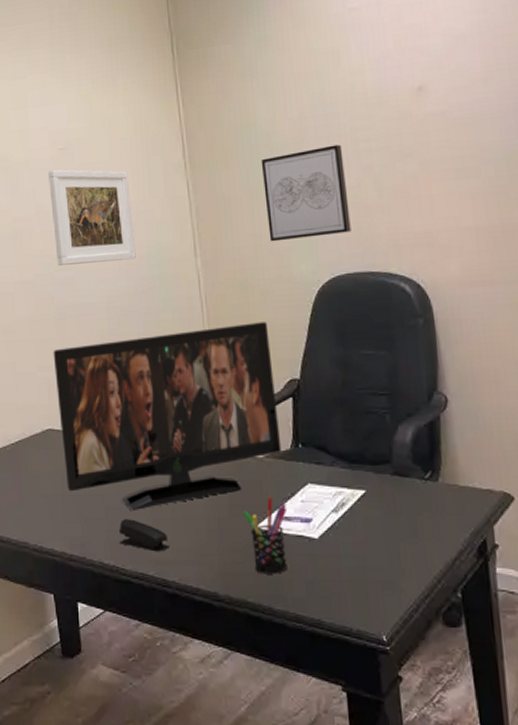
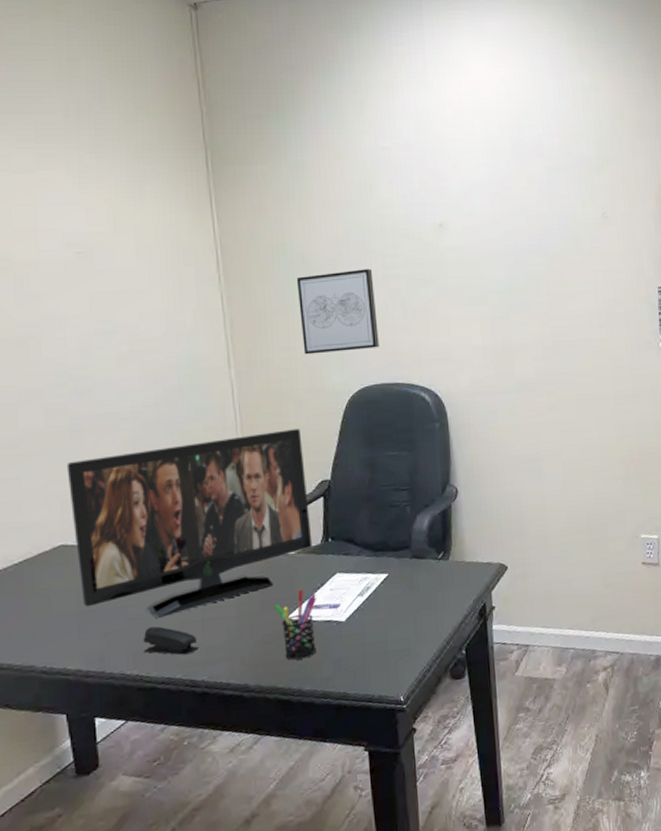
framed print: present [49,169,136,265] -> none [62,273,165,375]

